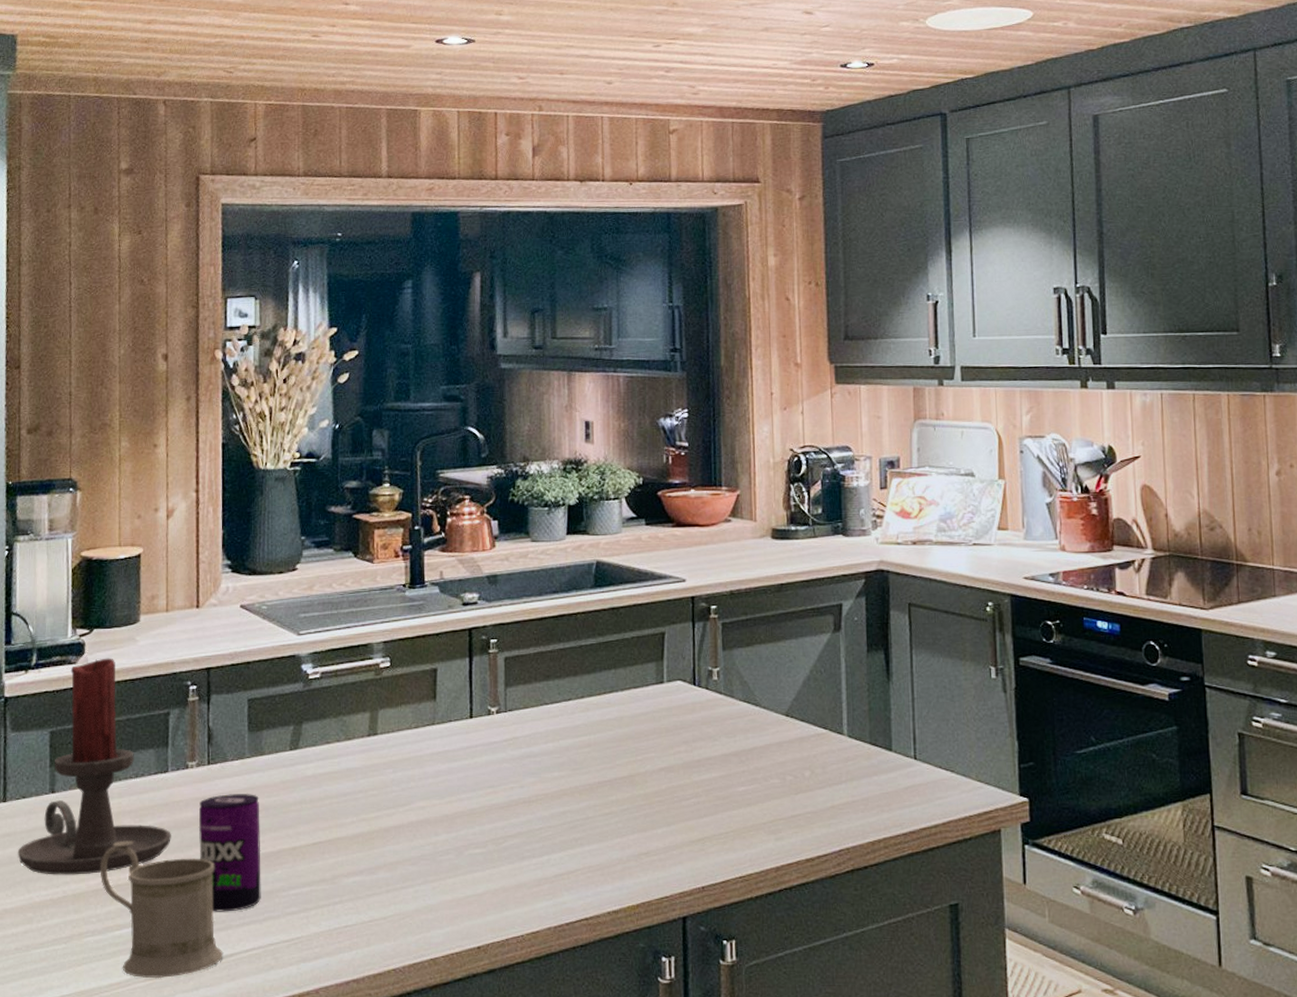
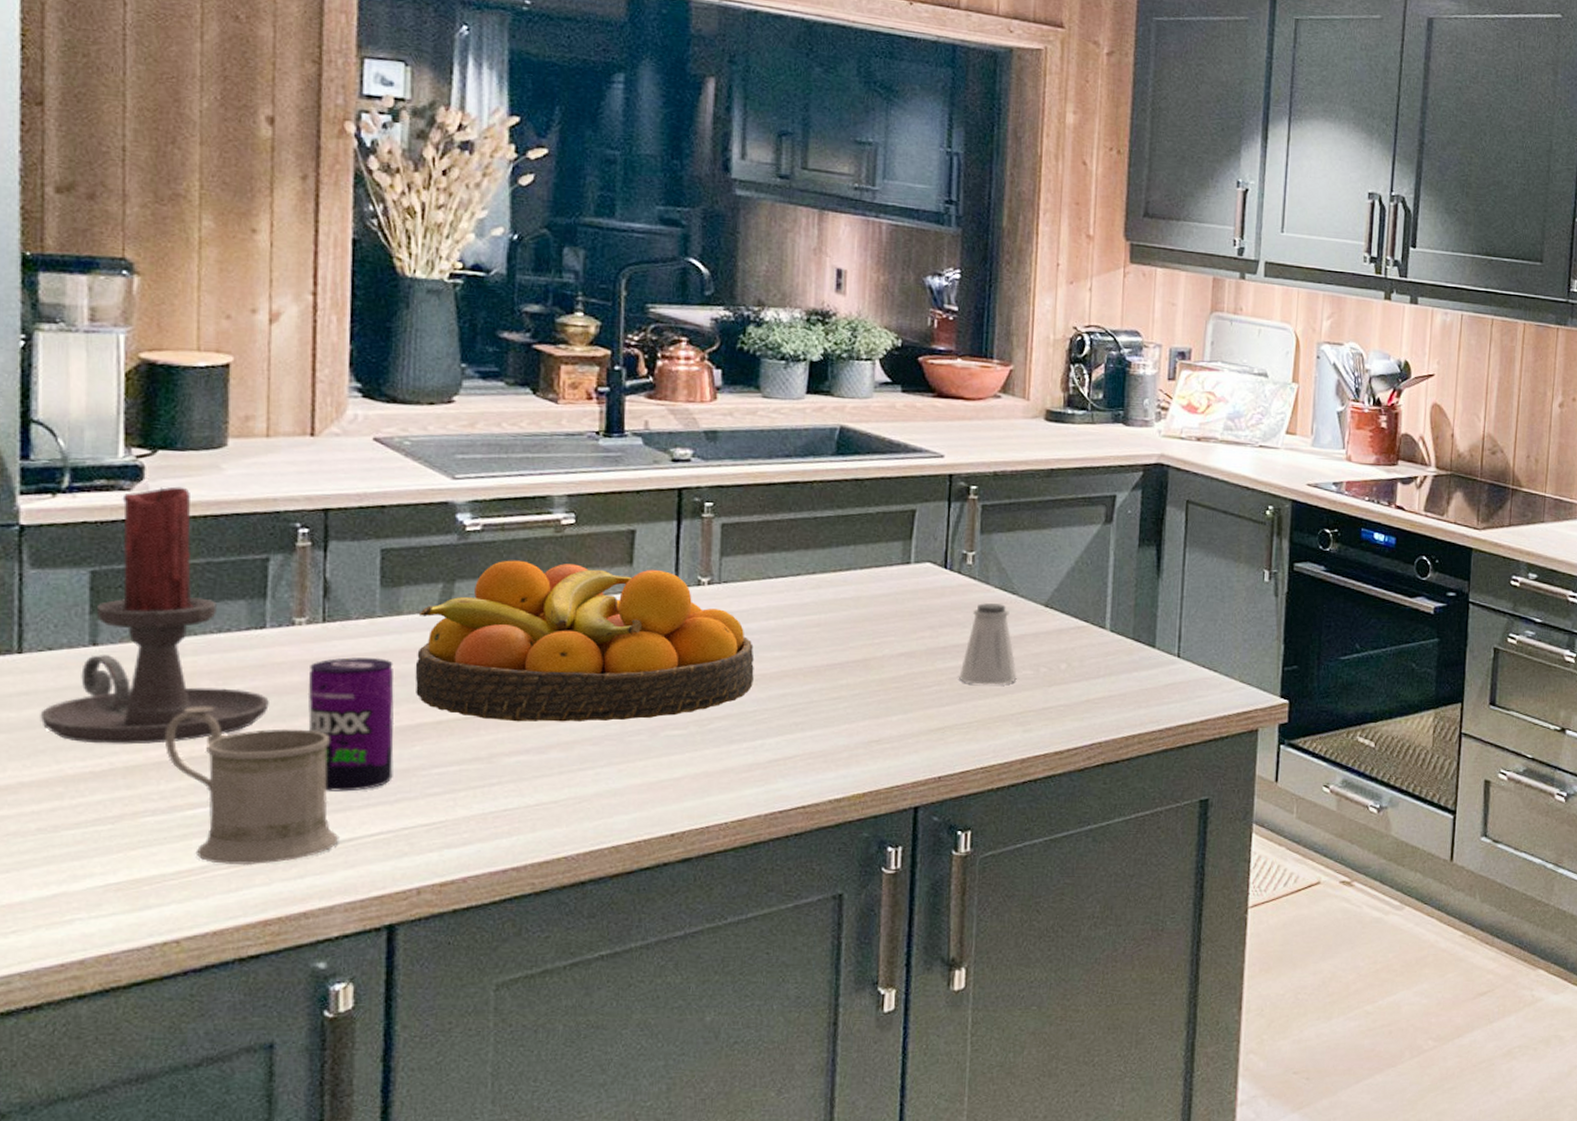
fruit bowl: none [275,702,538,846] -> present [415,560,754,722]
saltshaker: none [714,716,766,795] -> present [959,603,1017,685]

